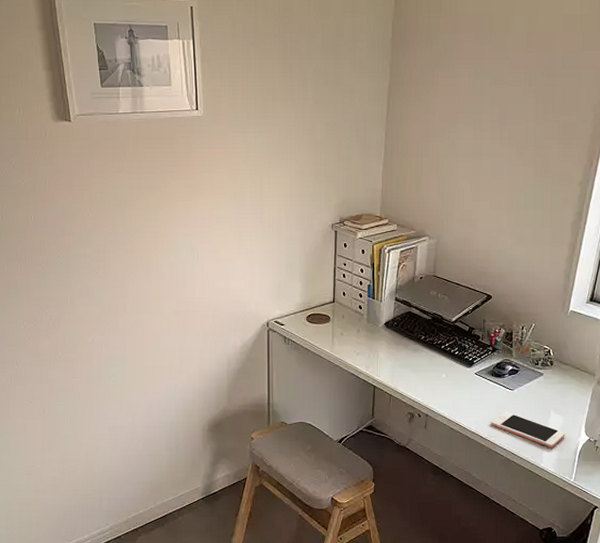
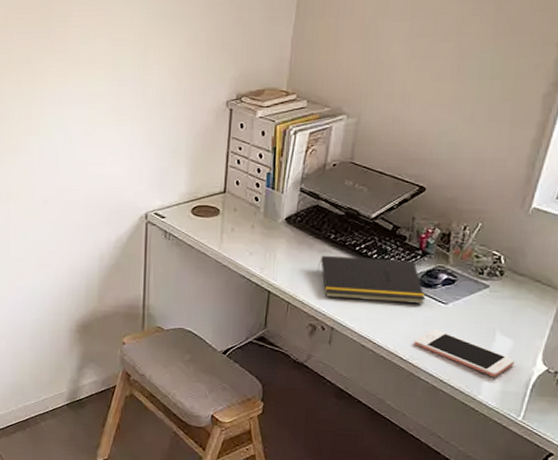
notepad: none [412,353,497,391] -> present [317,255,426,304]

